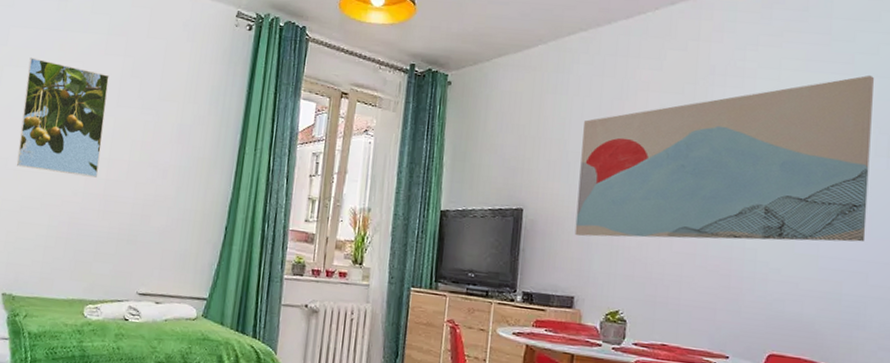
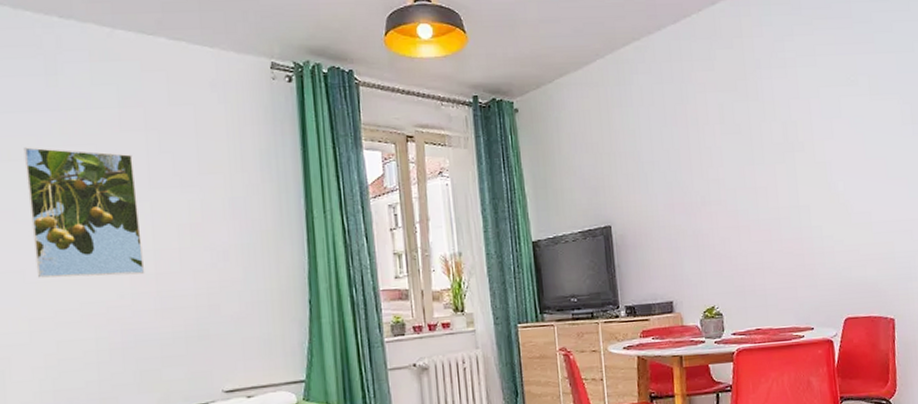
wall art: present [574,75,874,242] -> none [653,51,906,243]

